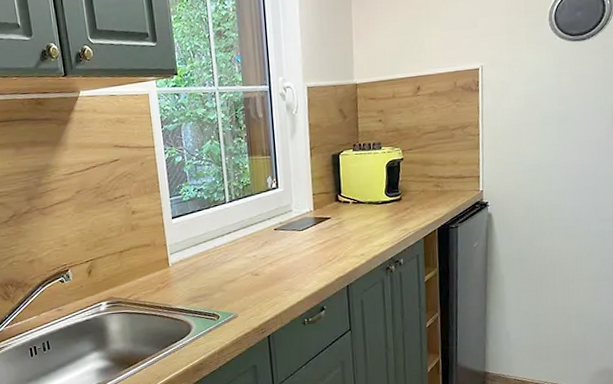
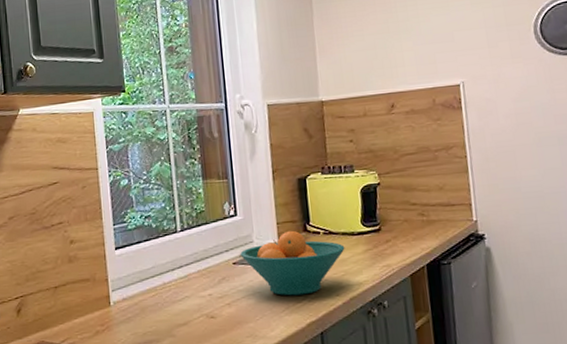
fruit bowl: none [281,200,370,256] -> present [240,230,345,296]

